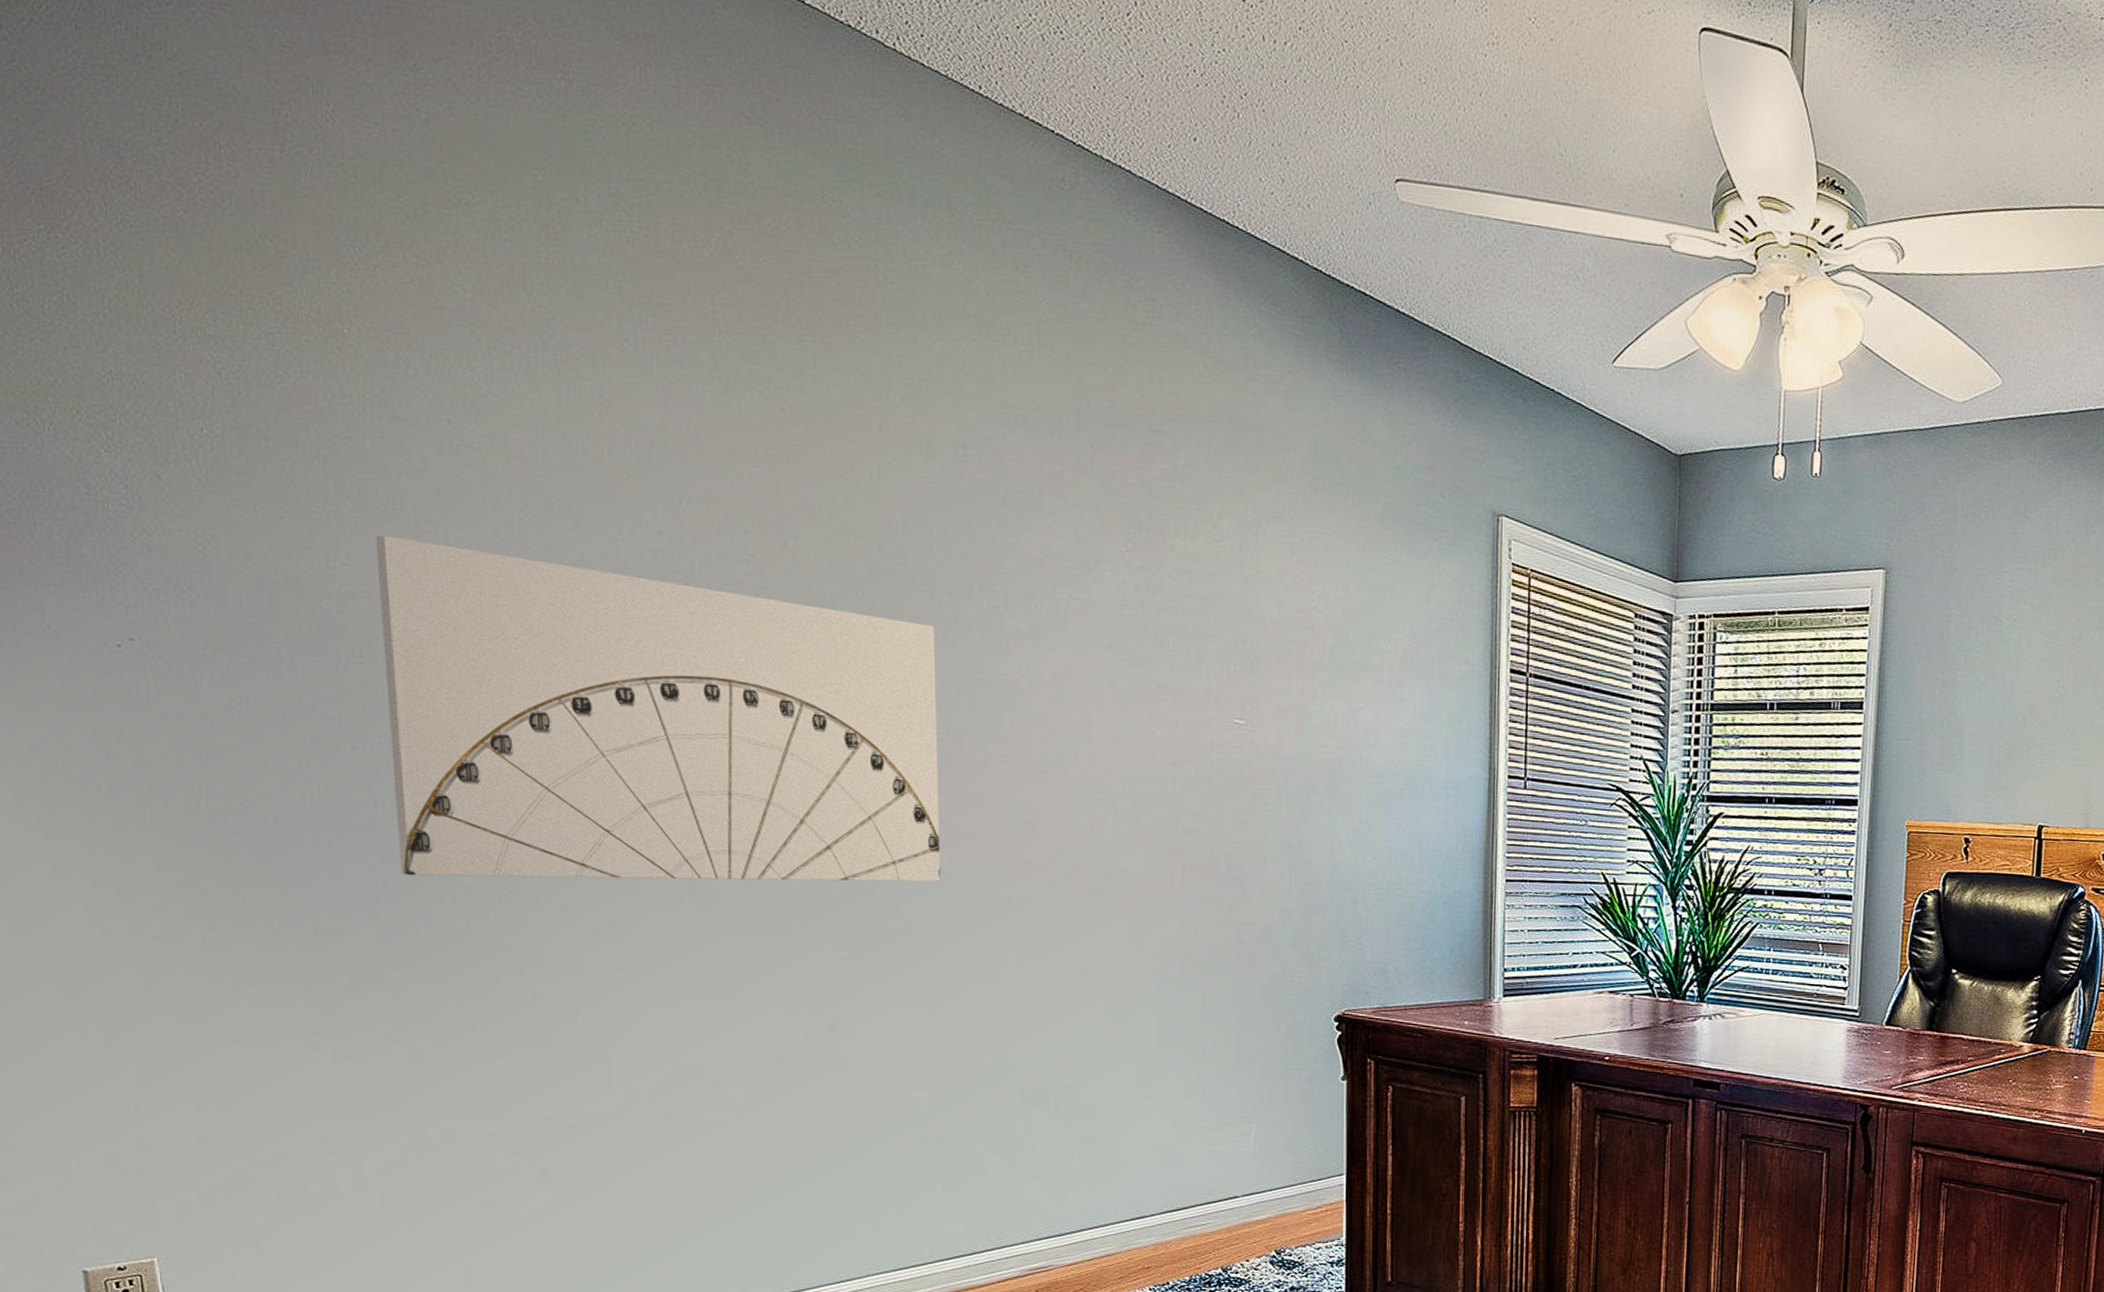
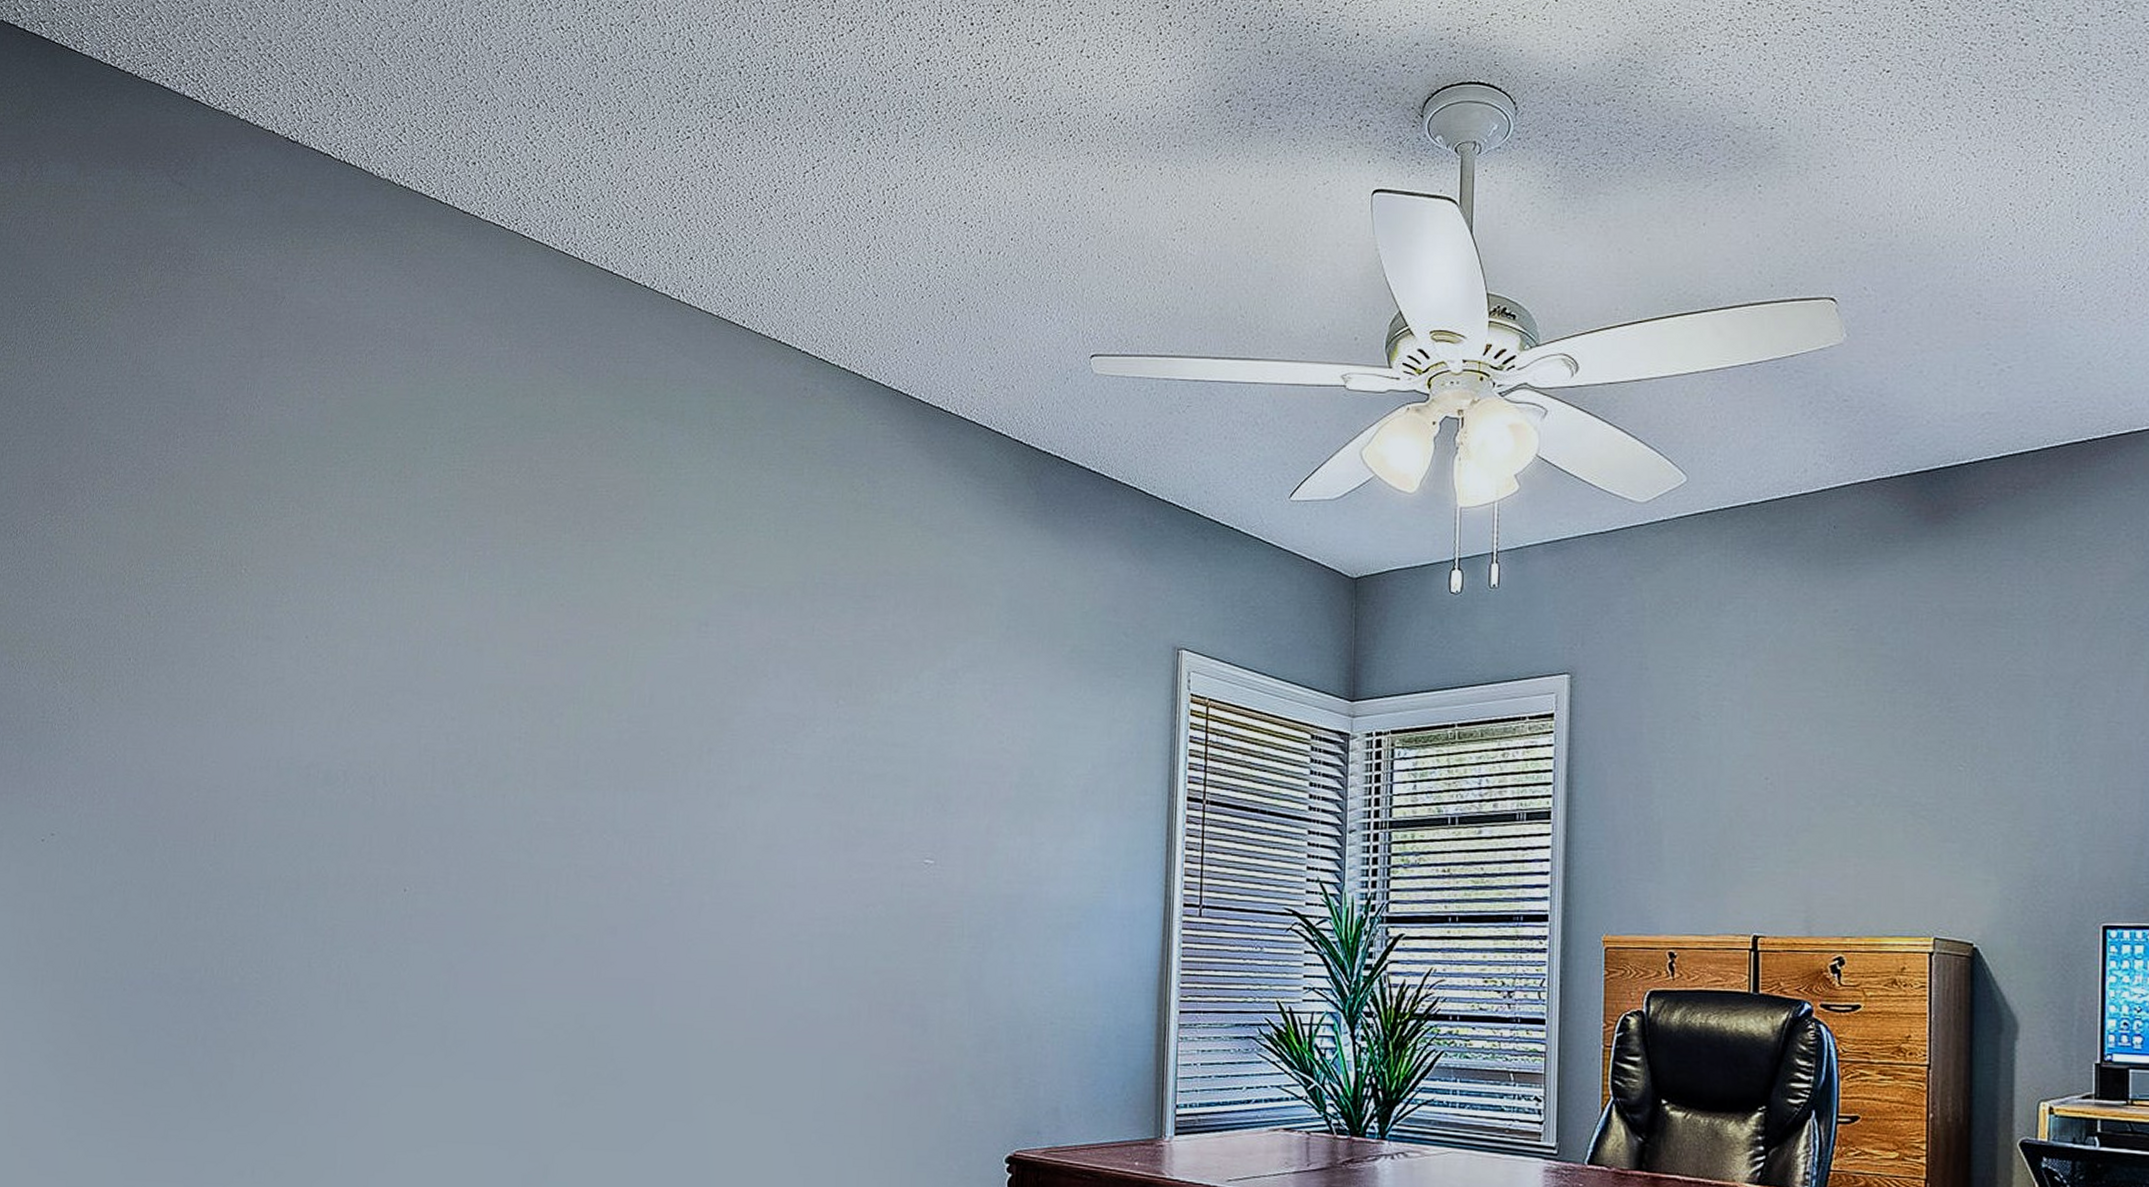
wall art: present [375,535,941,883] -> none [216,735,667,1032]

